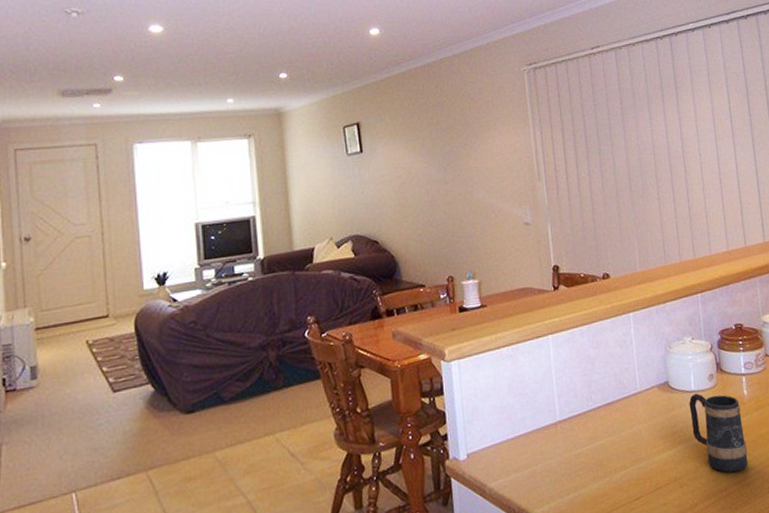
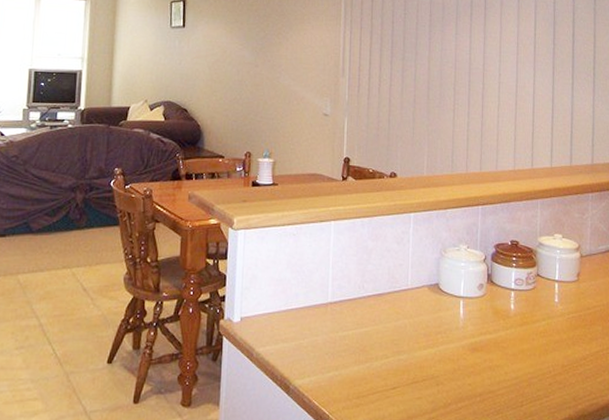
mug: present [689,393,748,473] -> none [456,299,507,381]

